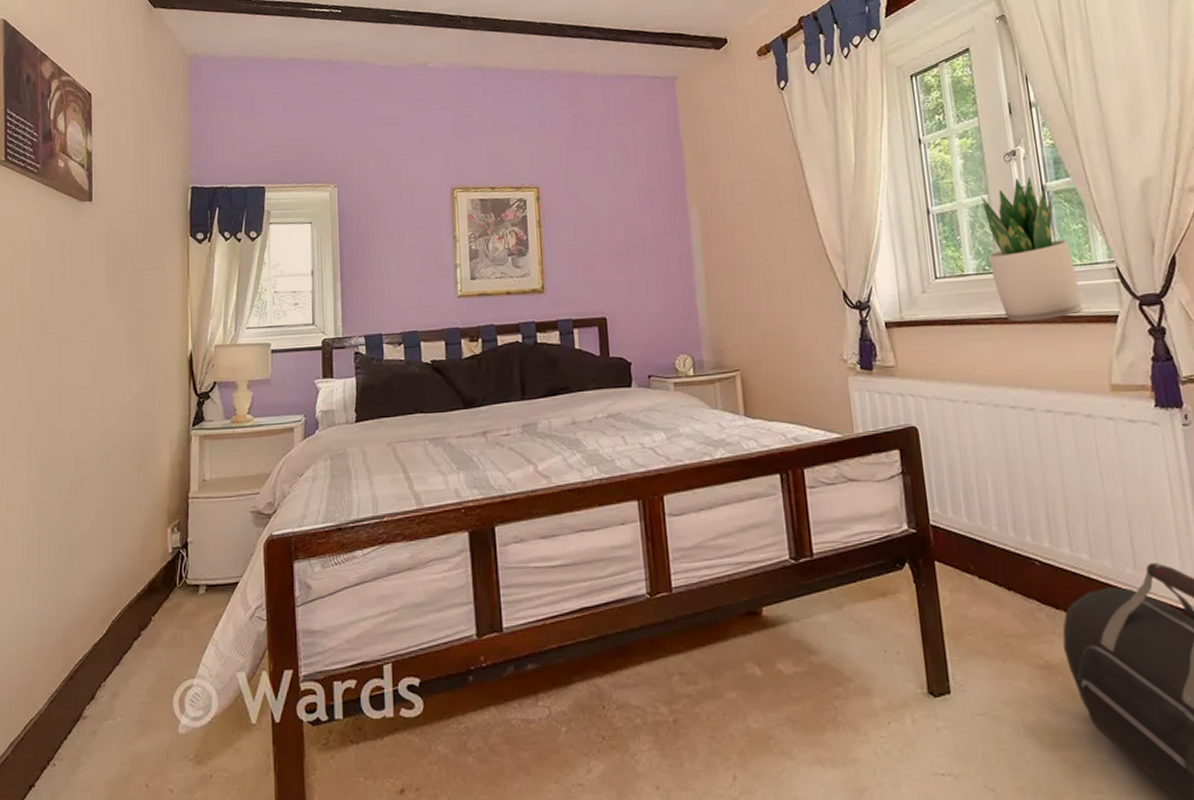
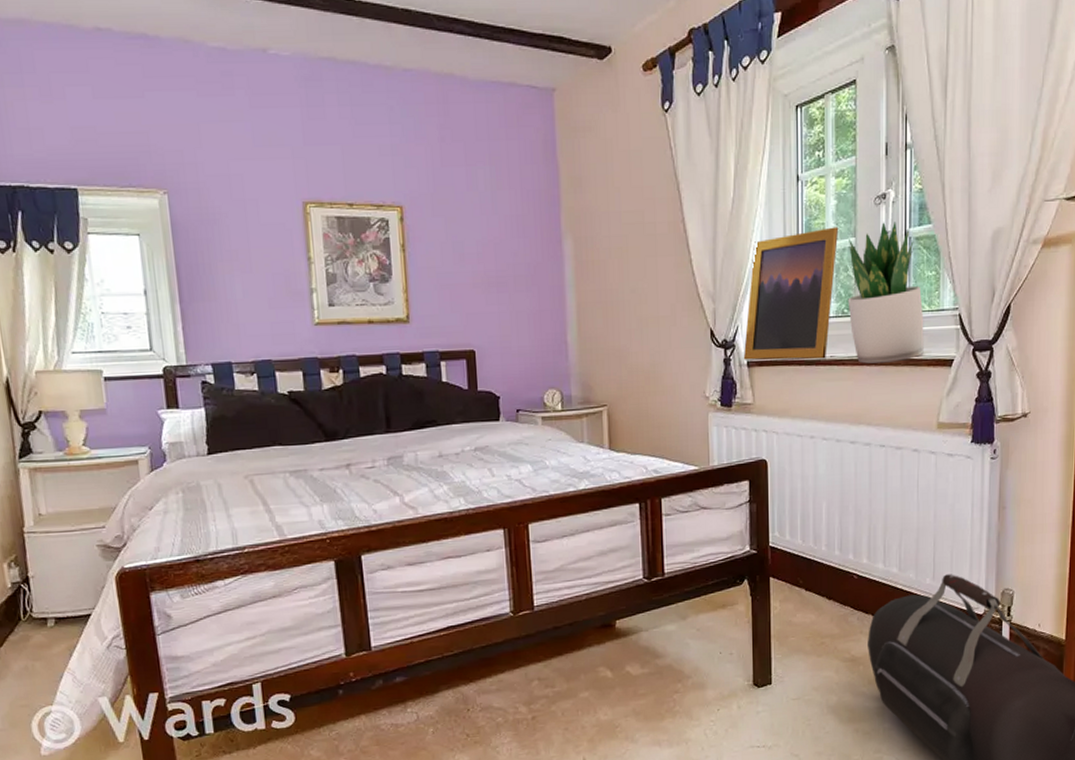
picture frame: none [880,185,972,321] -> present [743,227,839,361]

